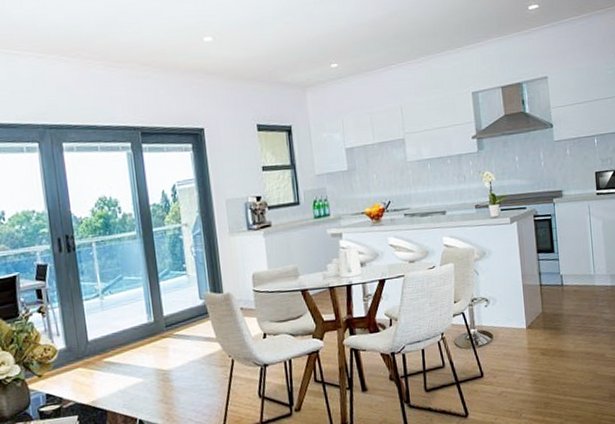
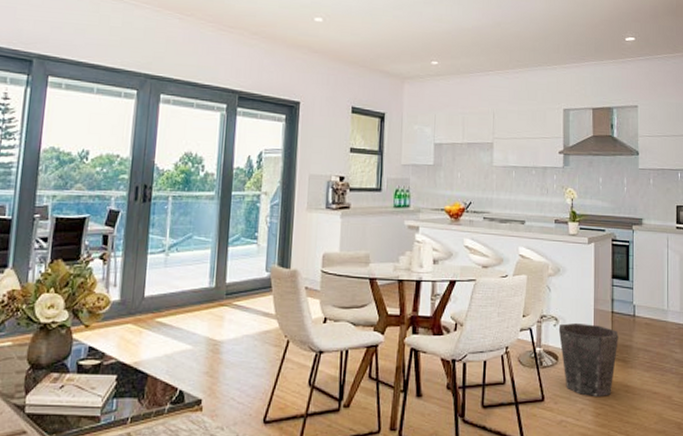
waste bin: none [490,299,549,366] -> present [558,322,619,396]

